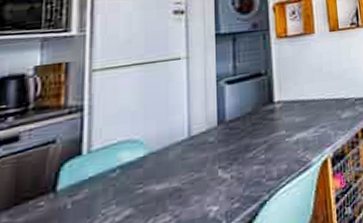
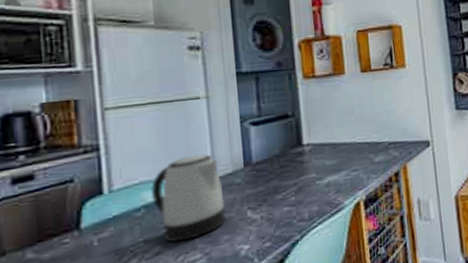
kettle: none [127,112,197,204] -> present [150,153,226,242]

